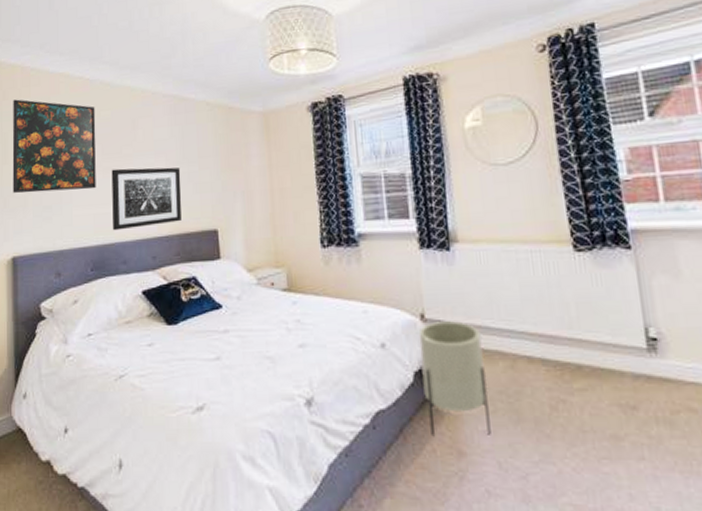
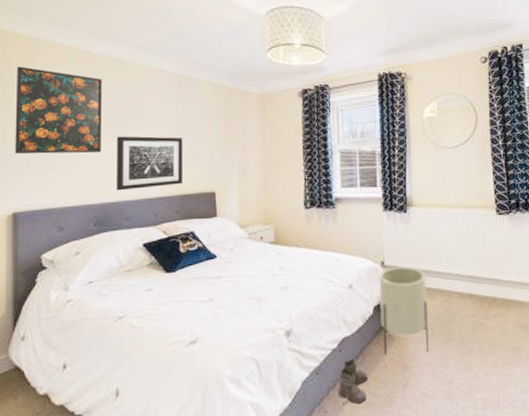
boots: none [374,438,412,499] -> present [338,358,368,405]

